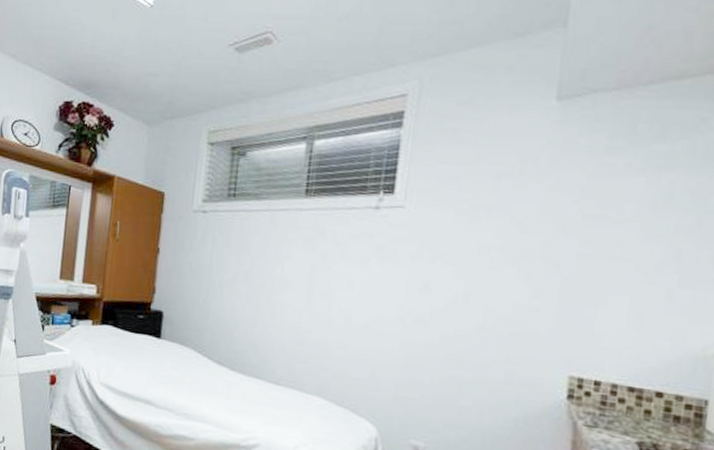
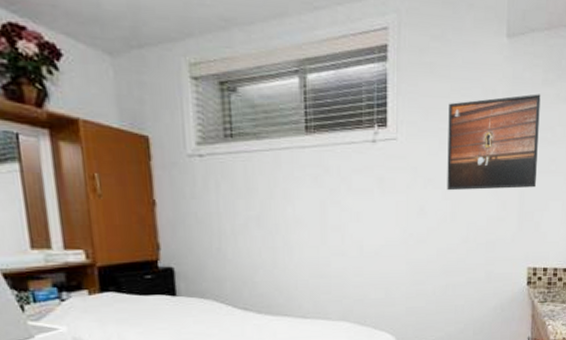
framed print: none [460,163,603,276] -> present [447,94,541,191]

